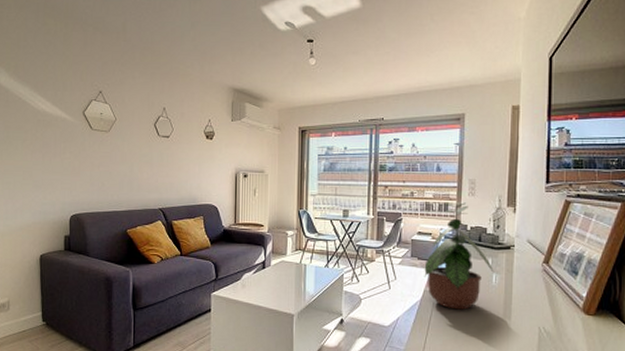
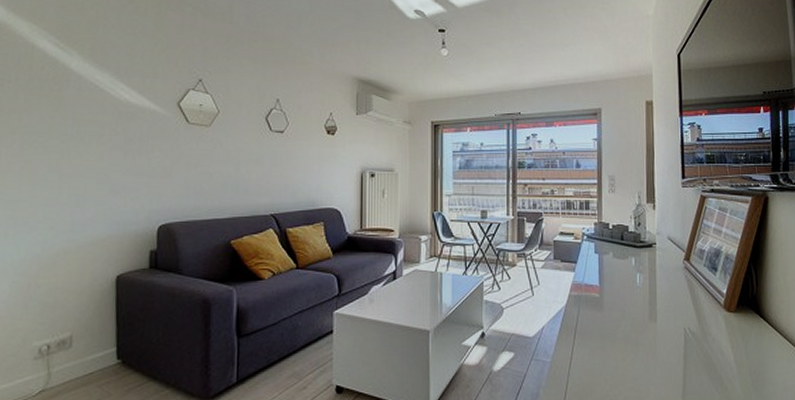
potted plant: present [424,202,494,310] -> none [568,200,637,314]

